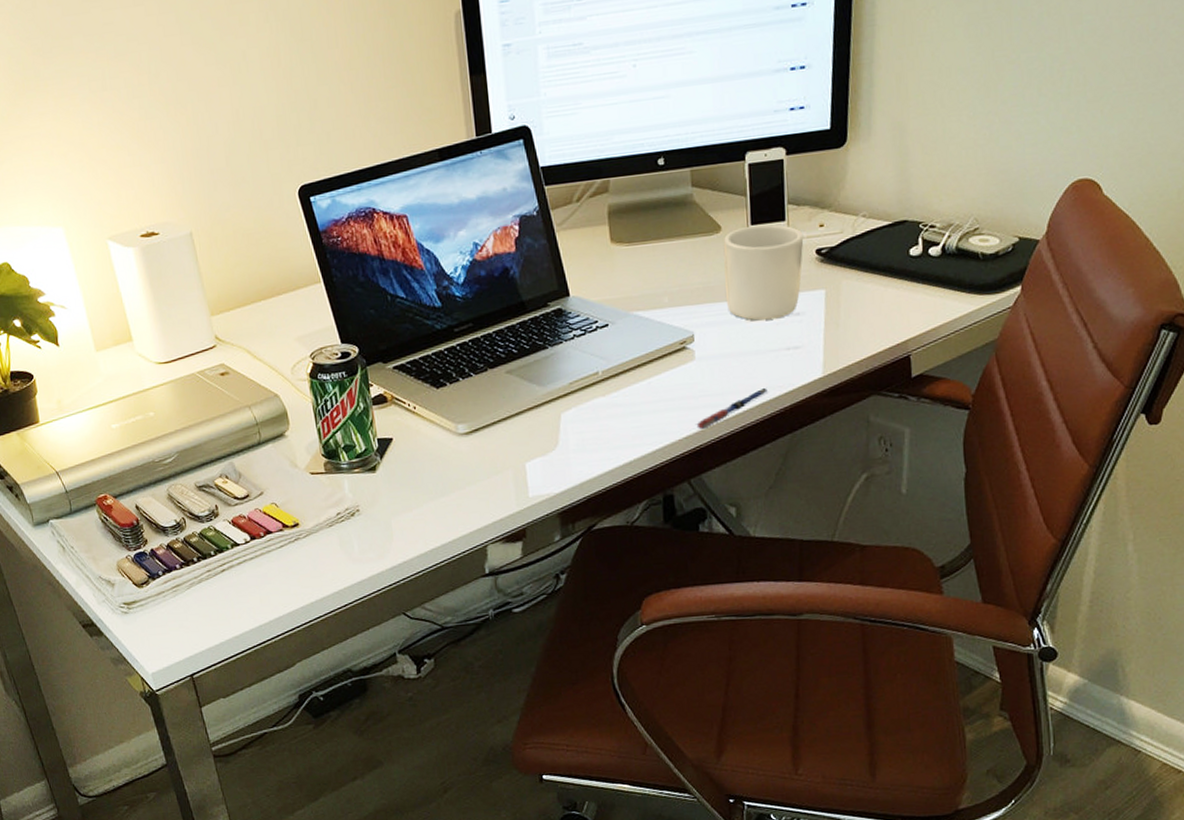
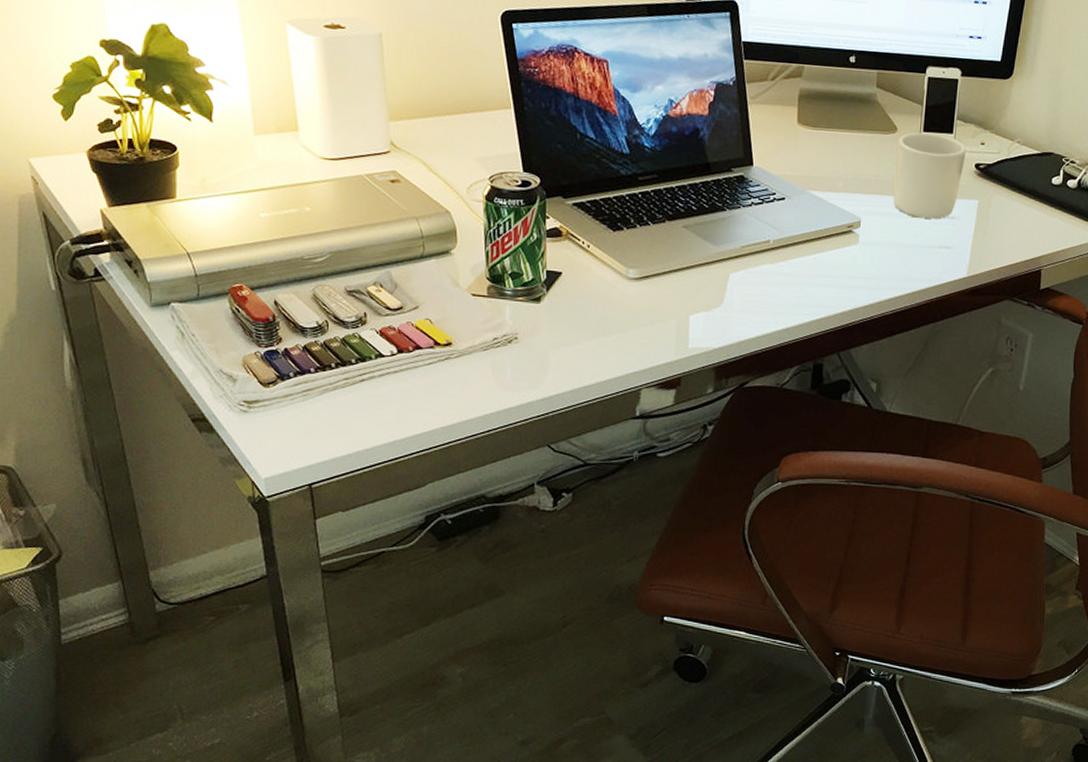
pen: present [696,388,769,429] -> none [852,279,920,308]

